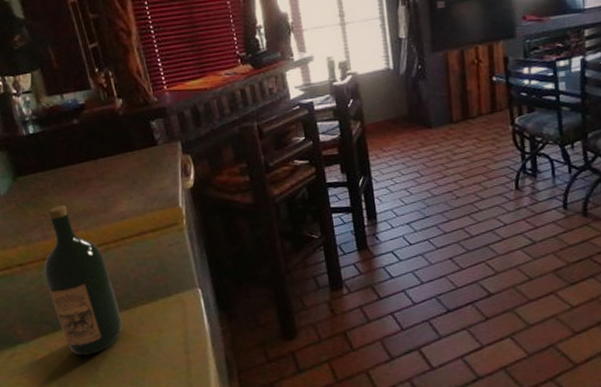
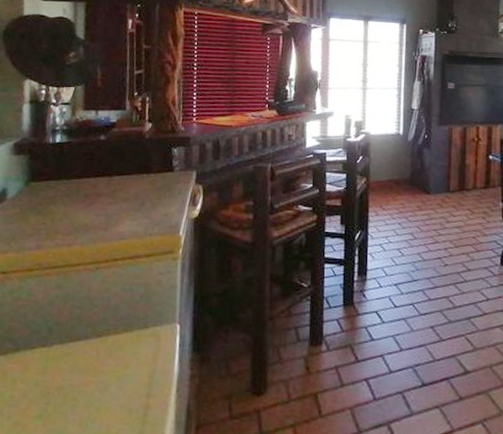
wine bottle: present [44,205,123,356] -> none [23,217,92,384]

